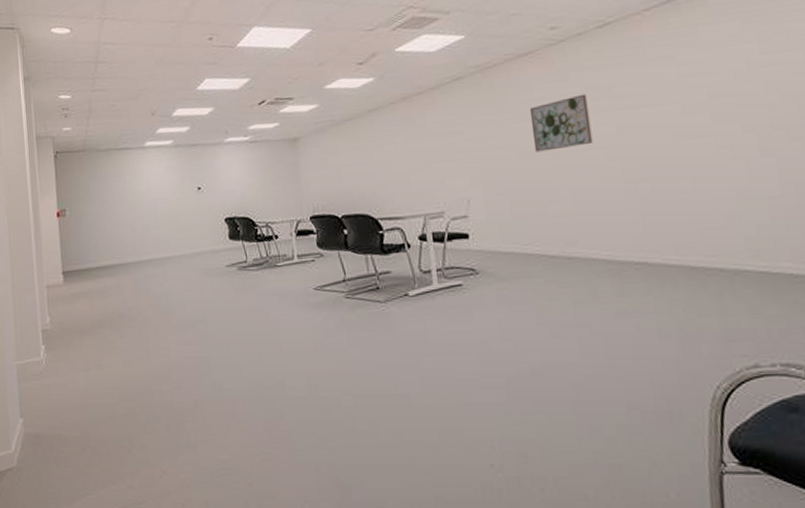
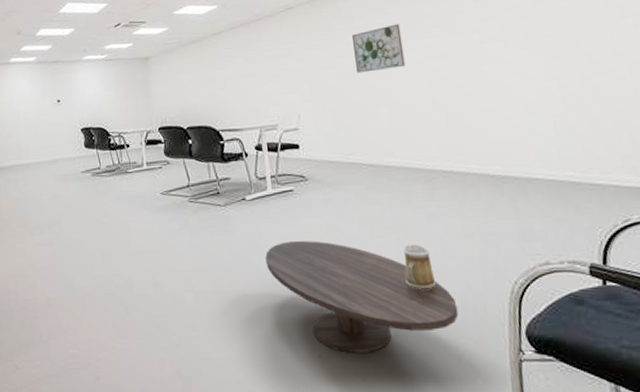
coffee table: none [431,340,651,462] -> present [265,240,459,353]
mug: none [587,344,626,394] -> present [403,244,437,290]

